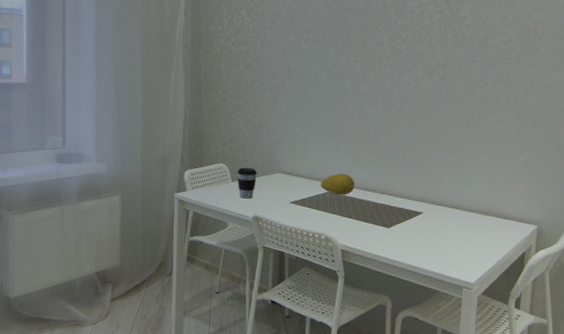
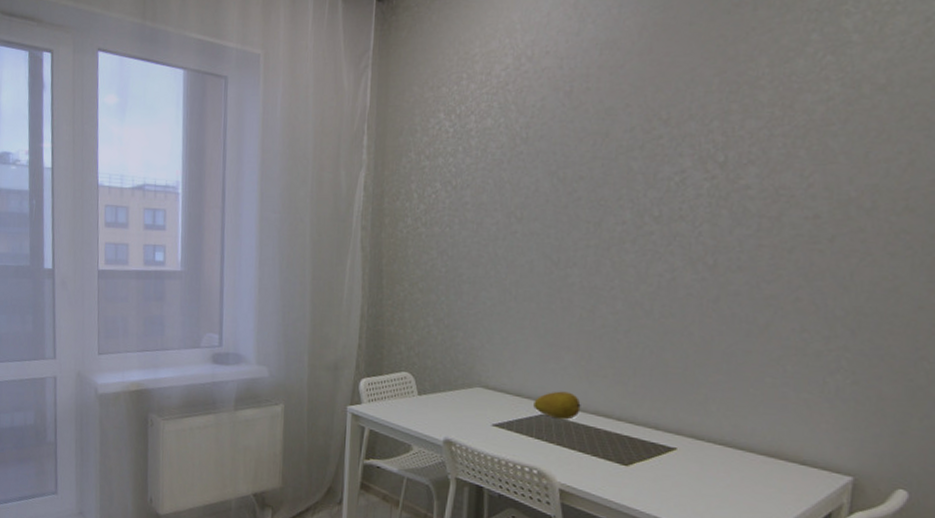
coffee cup: present [237,167,257,199] -> none [425,378,450,418]

